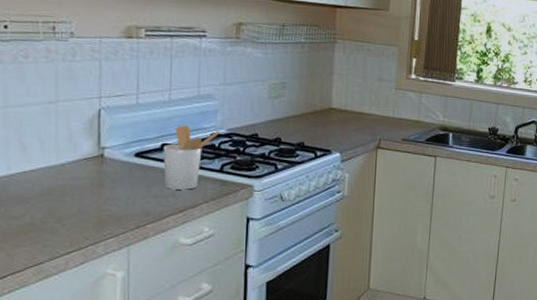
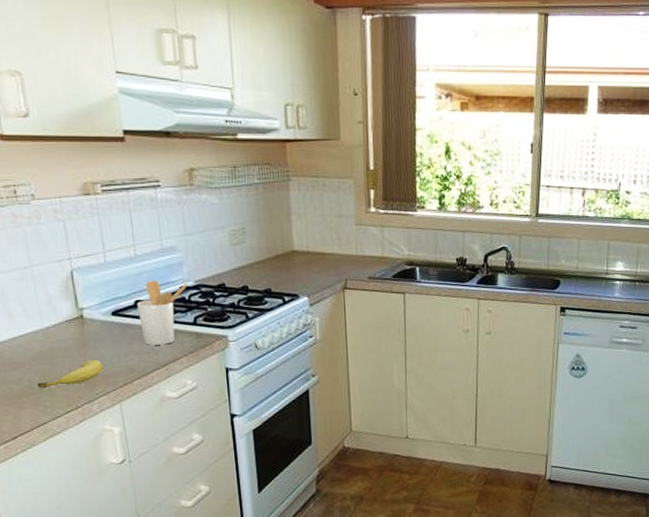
fruit: none [40,199,116,227] -> present [38,359,103,389]

